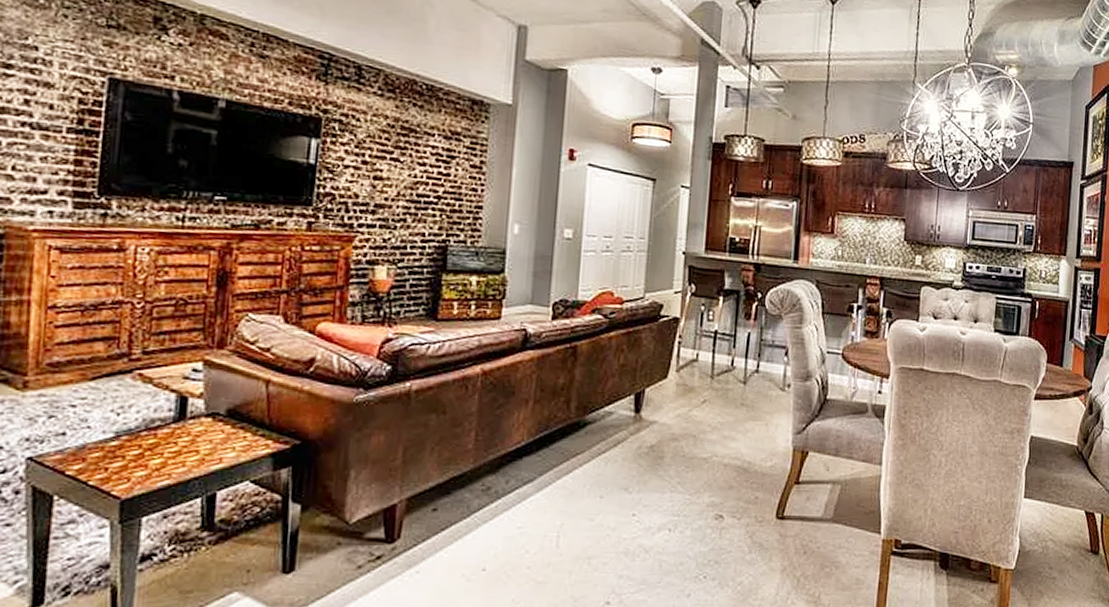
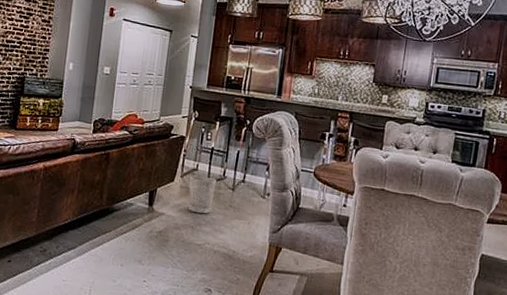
wastebasket: none [687,369,723,418] -> present [188,176,216,214]

